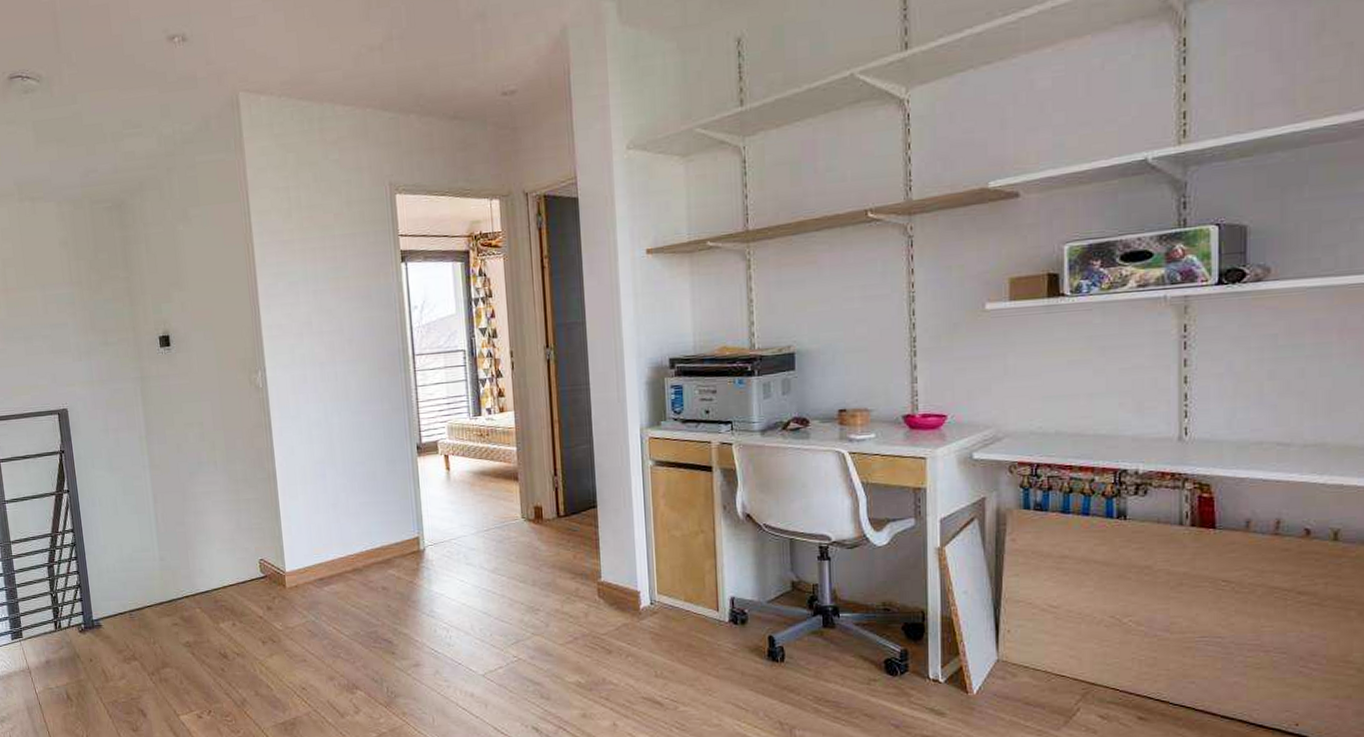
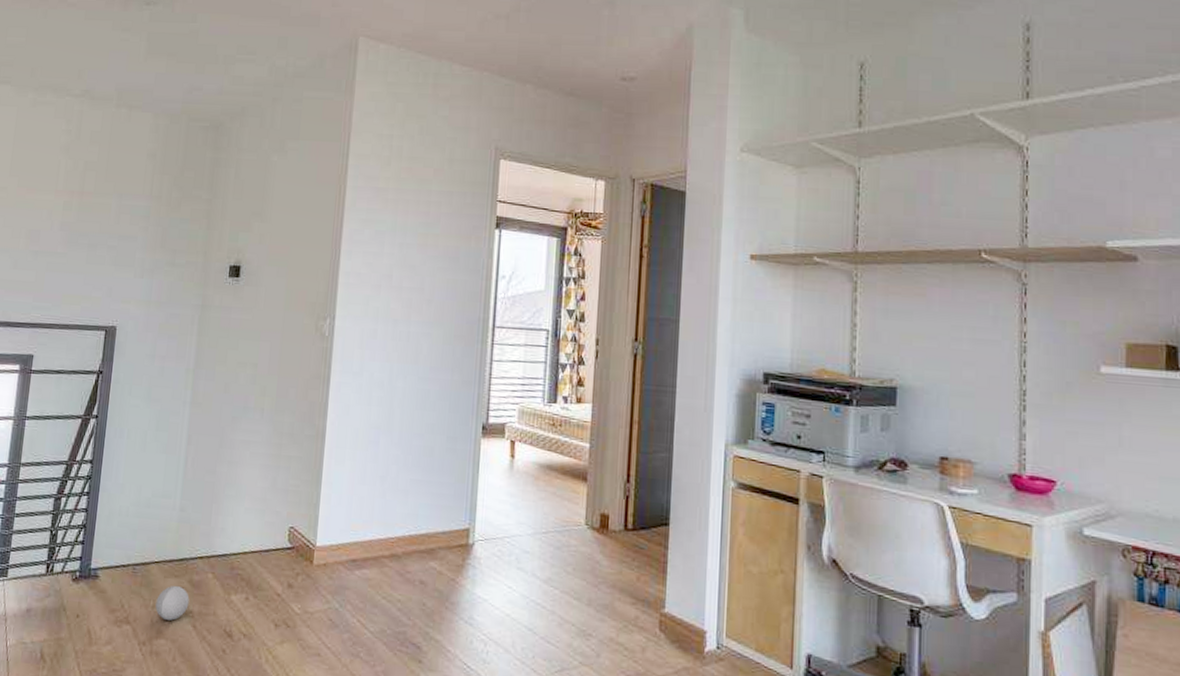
ball: none [155,622,185,652] -> present [155,585,190,621]

